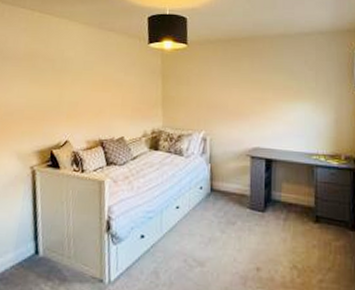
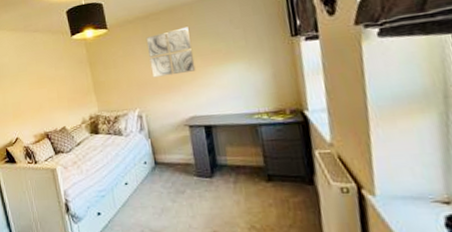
wall art: none [223,58,267,104] -> present [145,26,196,78]

